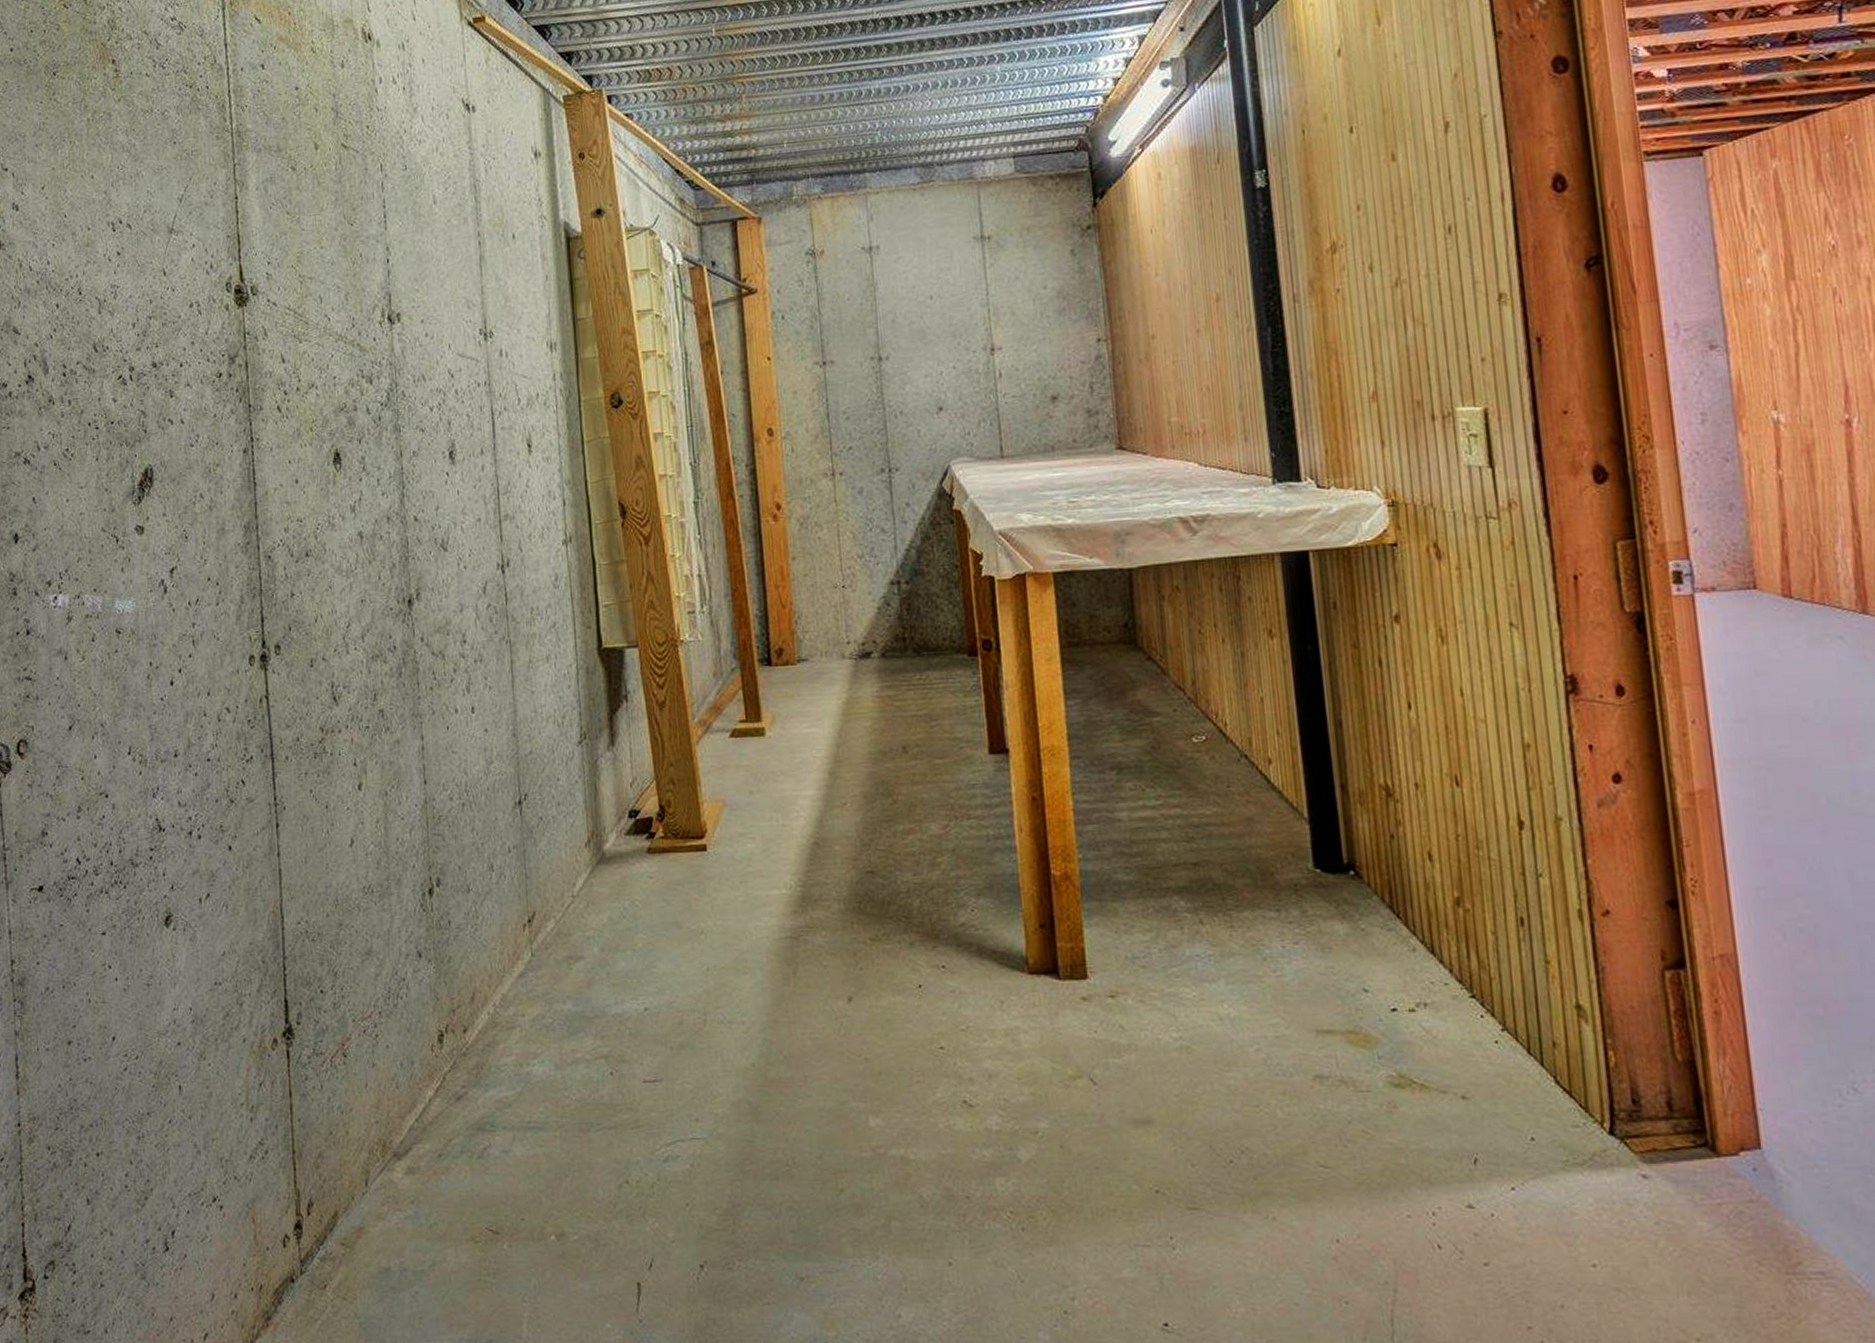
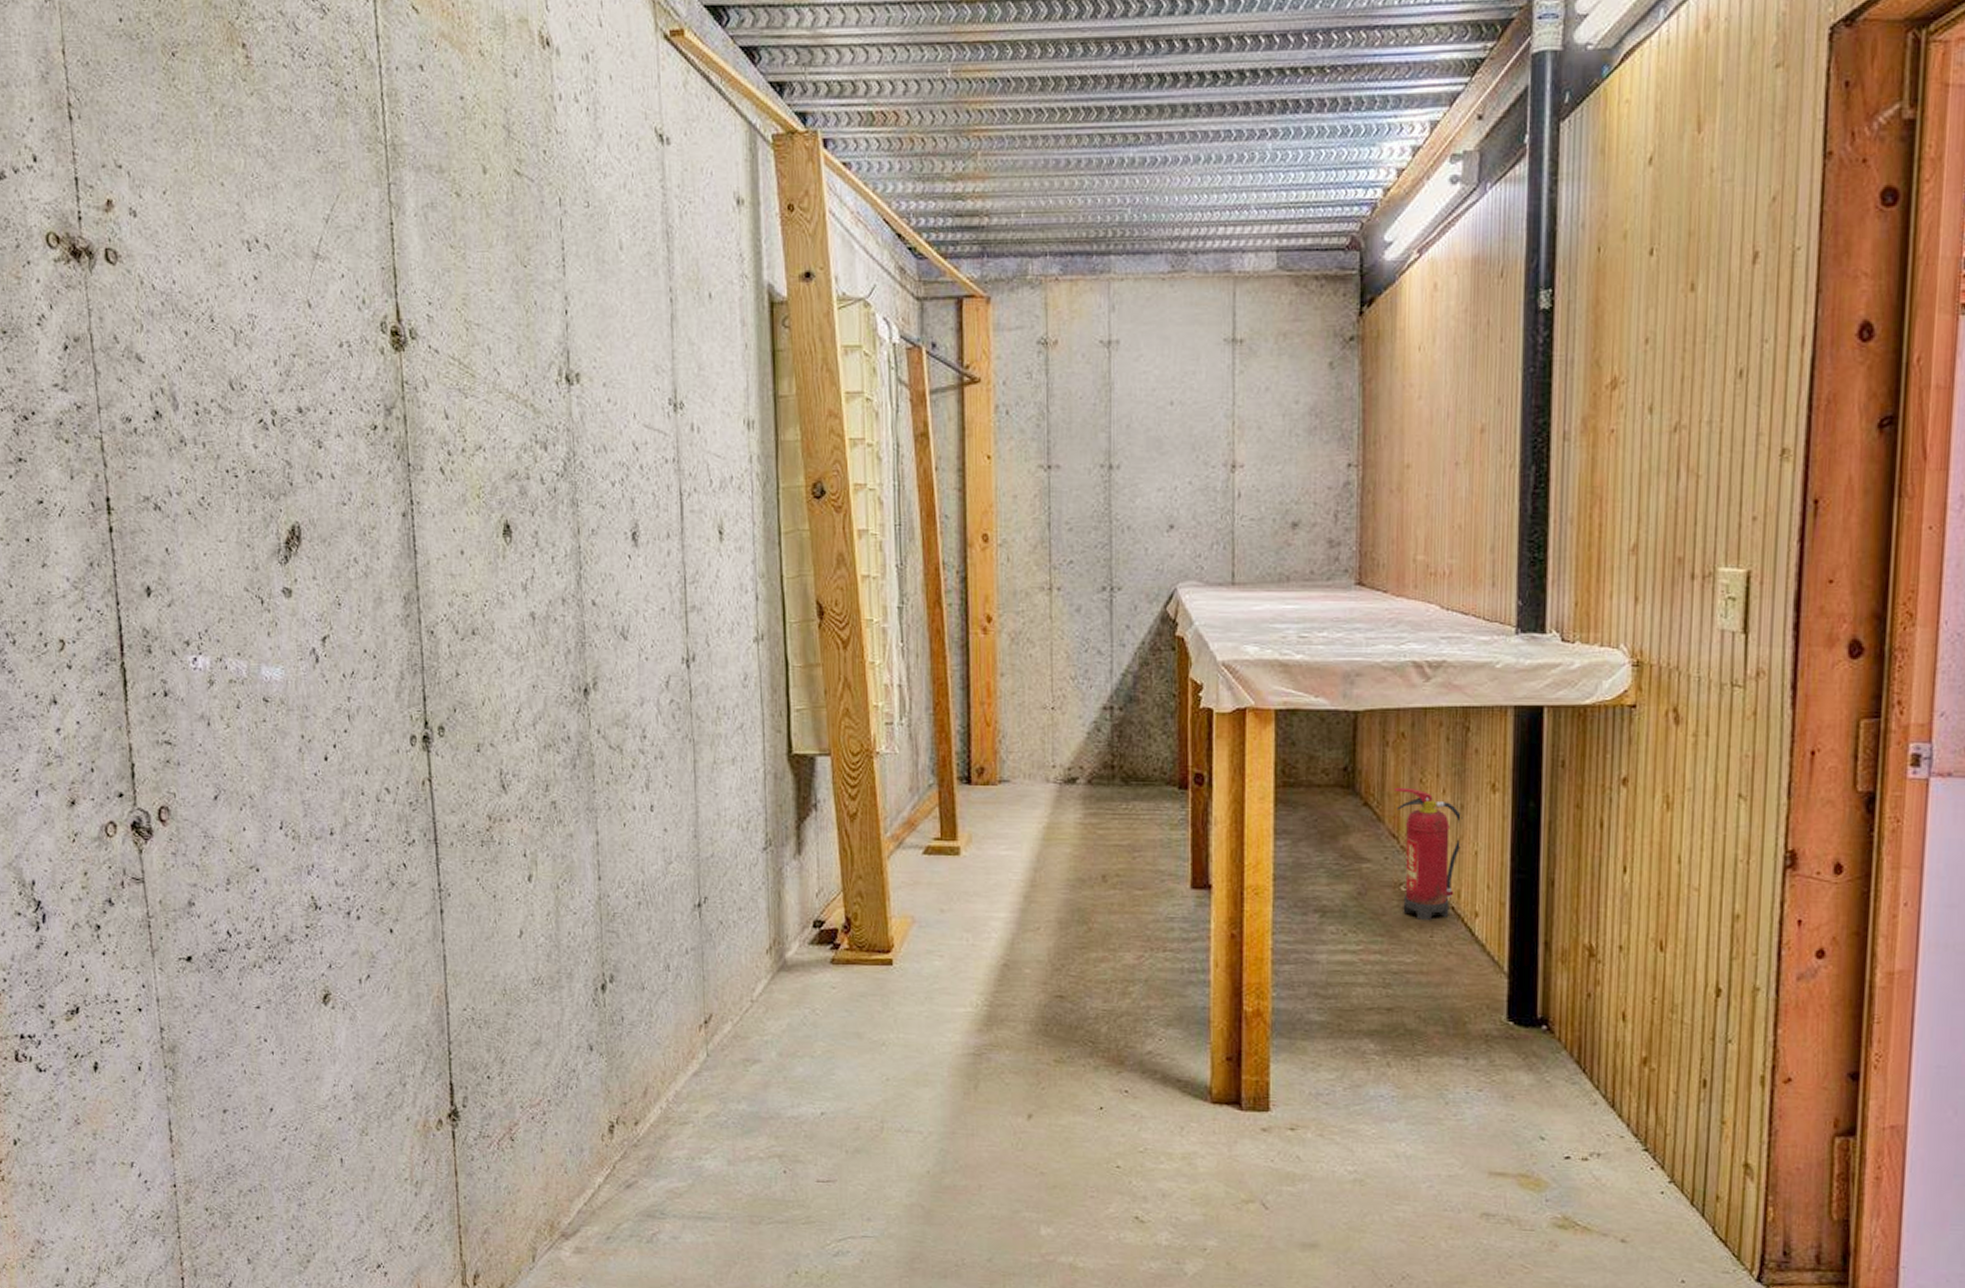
fire extinguisher: none [1175,639,1247,771] -> present [1394,787,1463,921]

